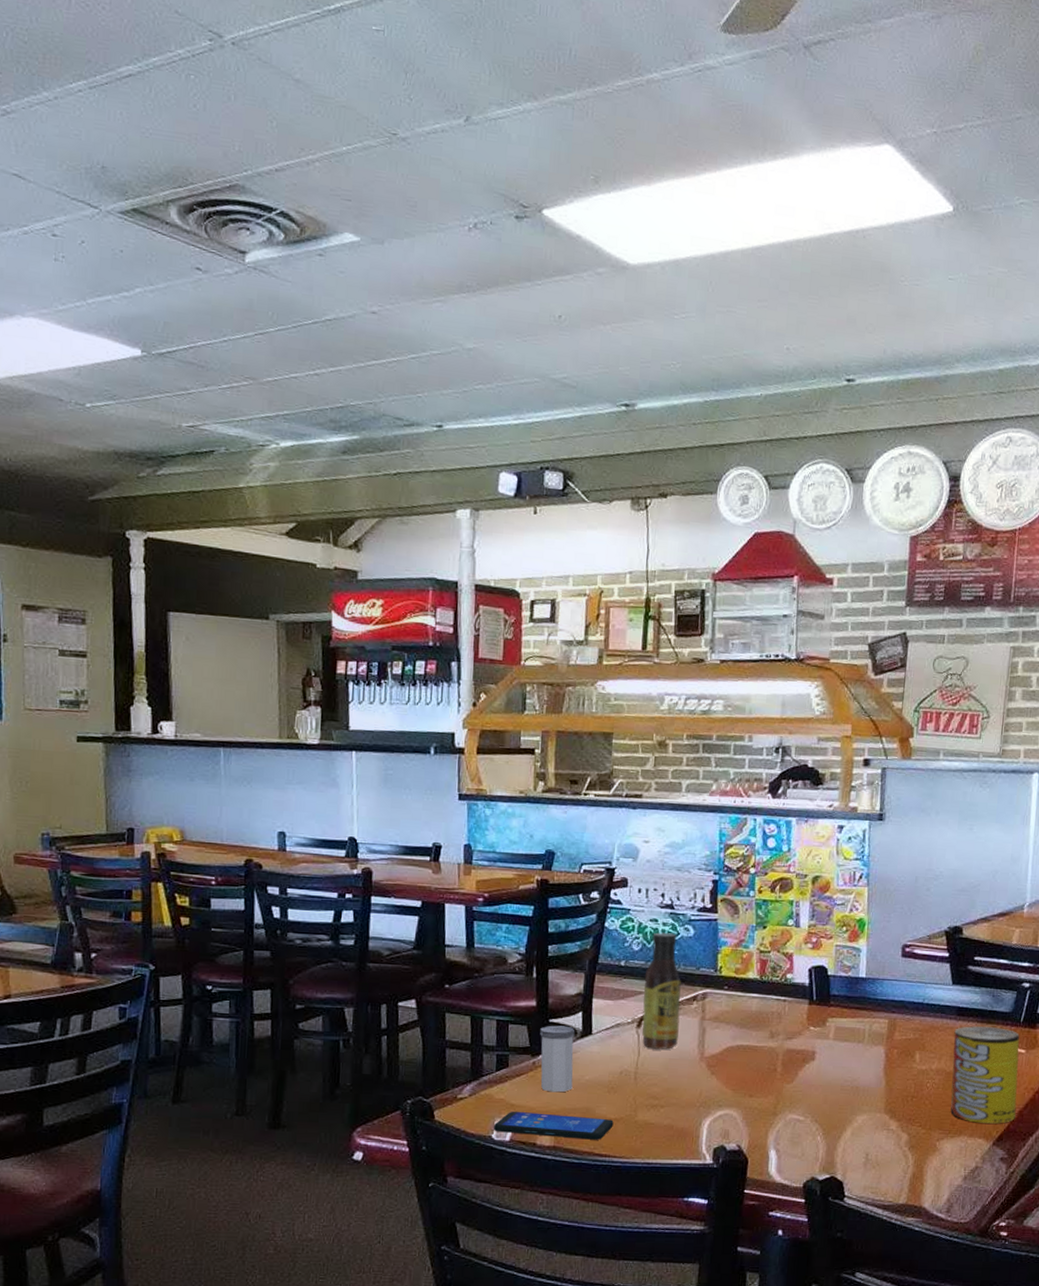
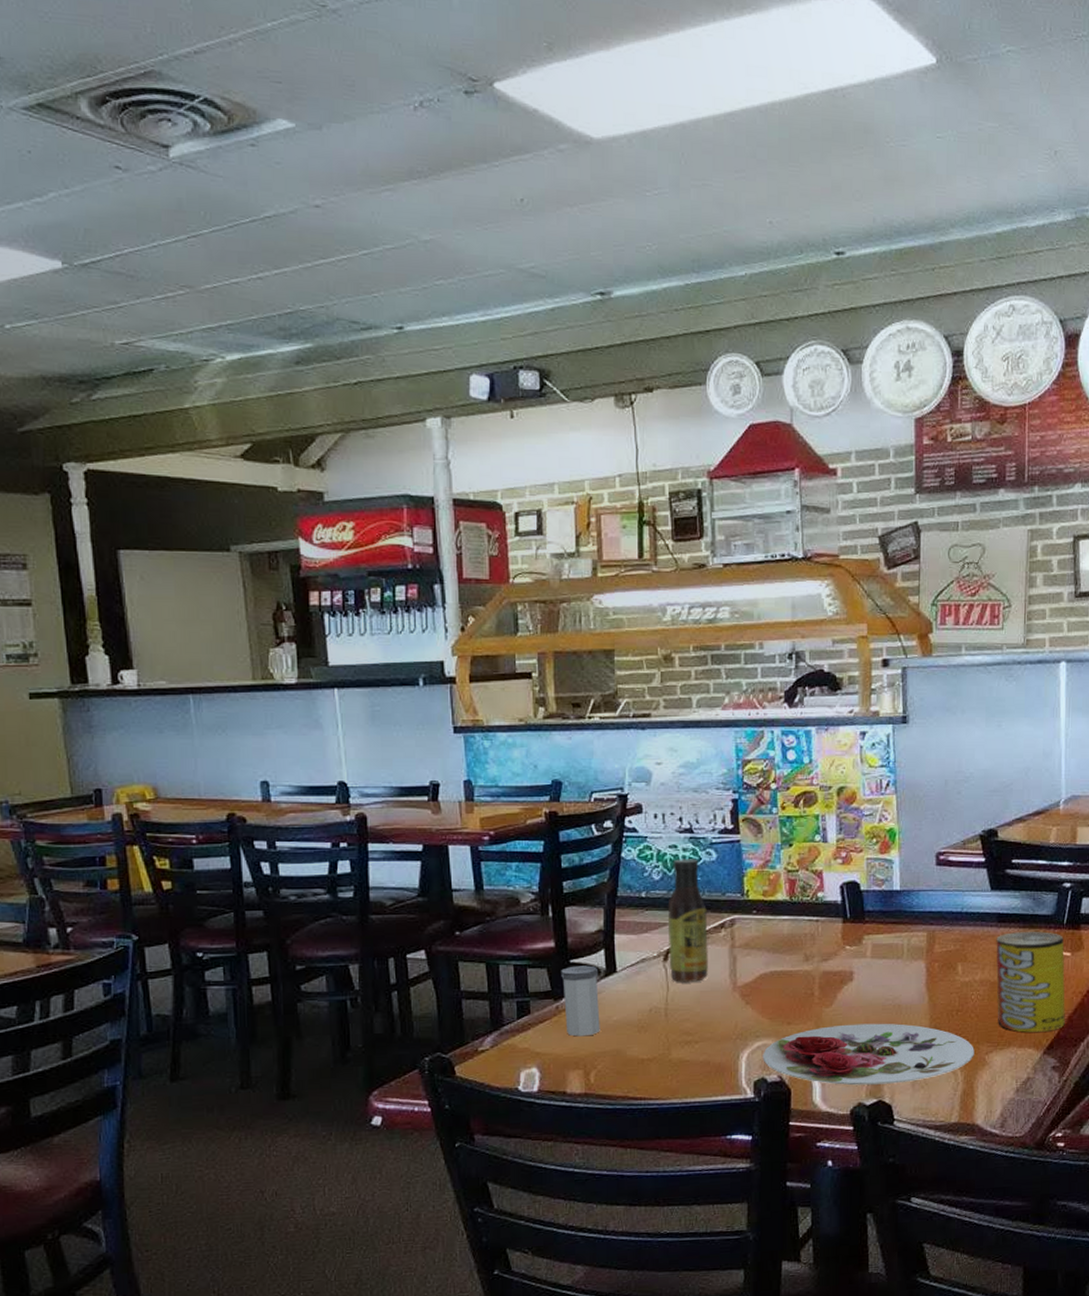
smartphone: present [493,1112,614,1140] -> none [519,1059,647,1084]
plate: none [723,1101,927,1162] -> present [763,1023,975,1086]

